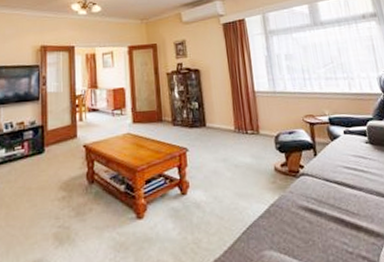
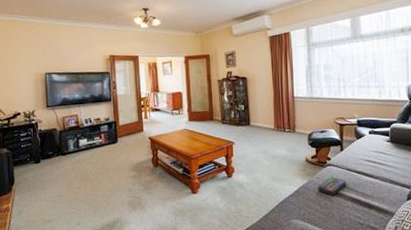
remote control: none [292,189,326,215] -> present [317,176,346,195]

